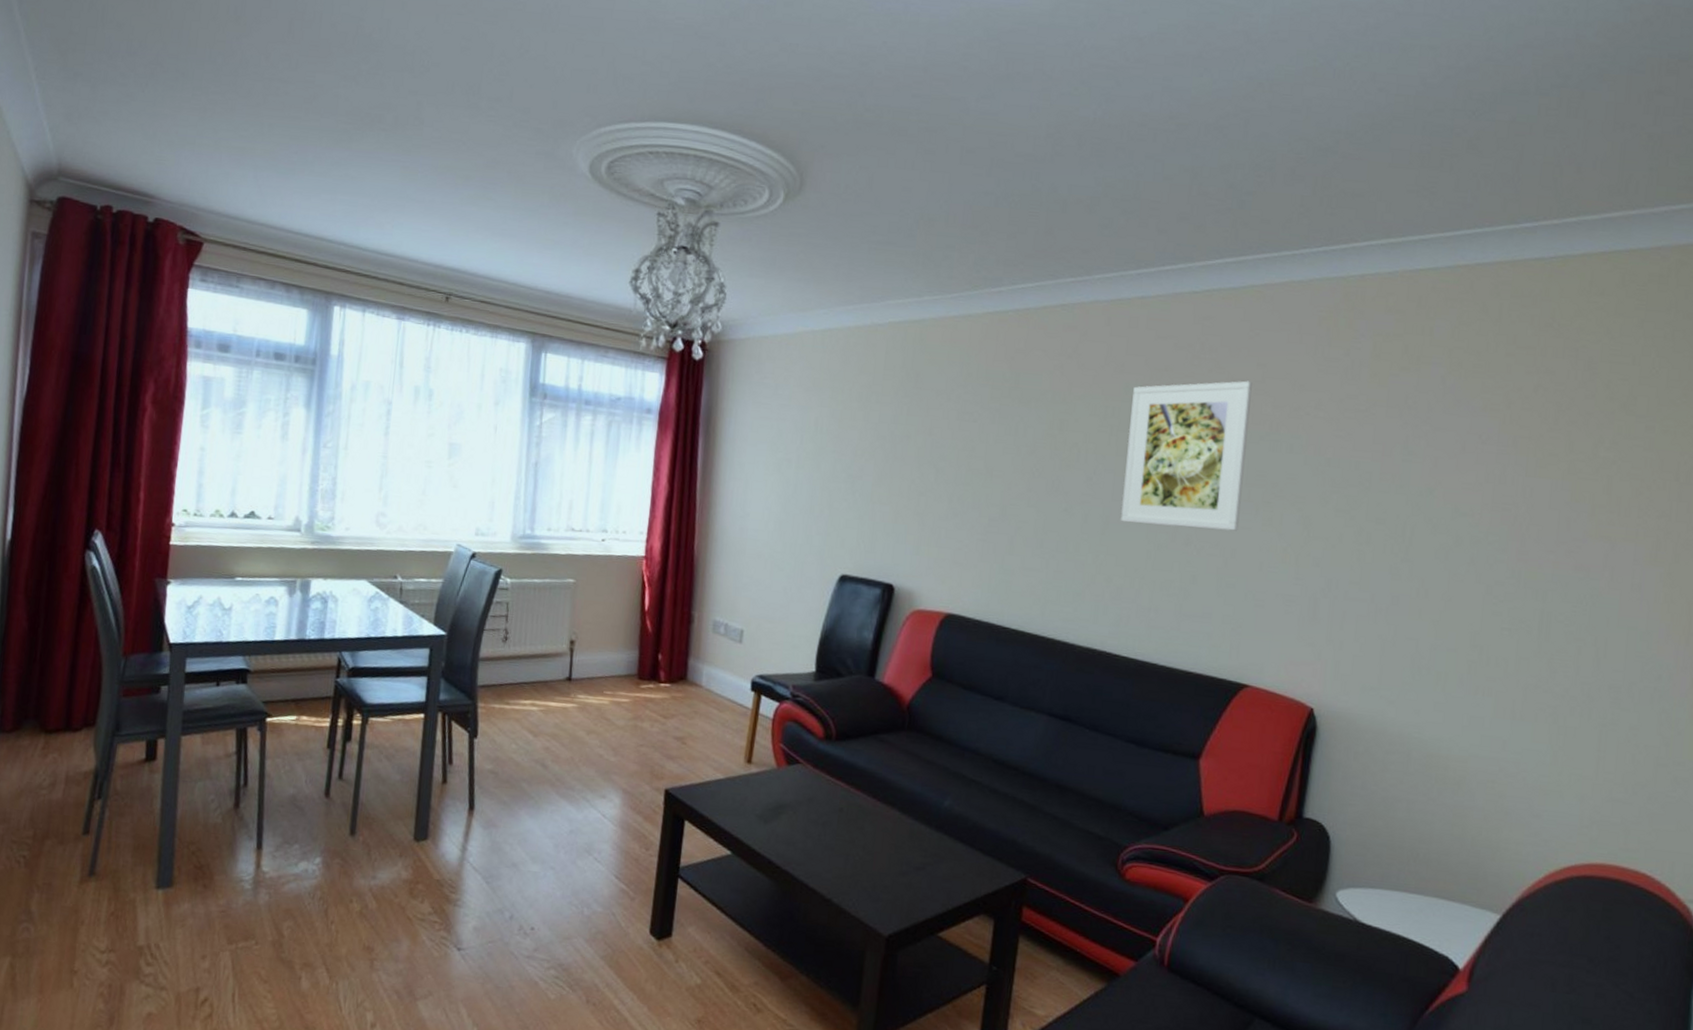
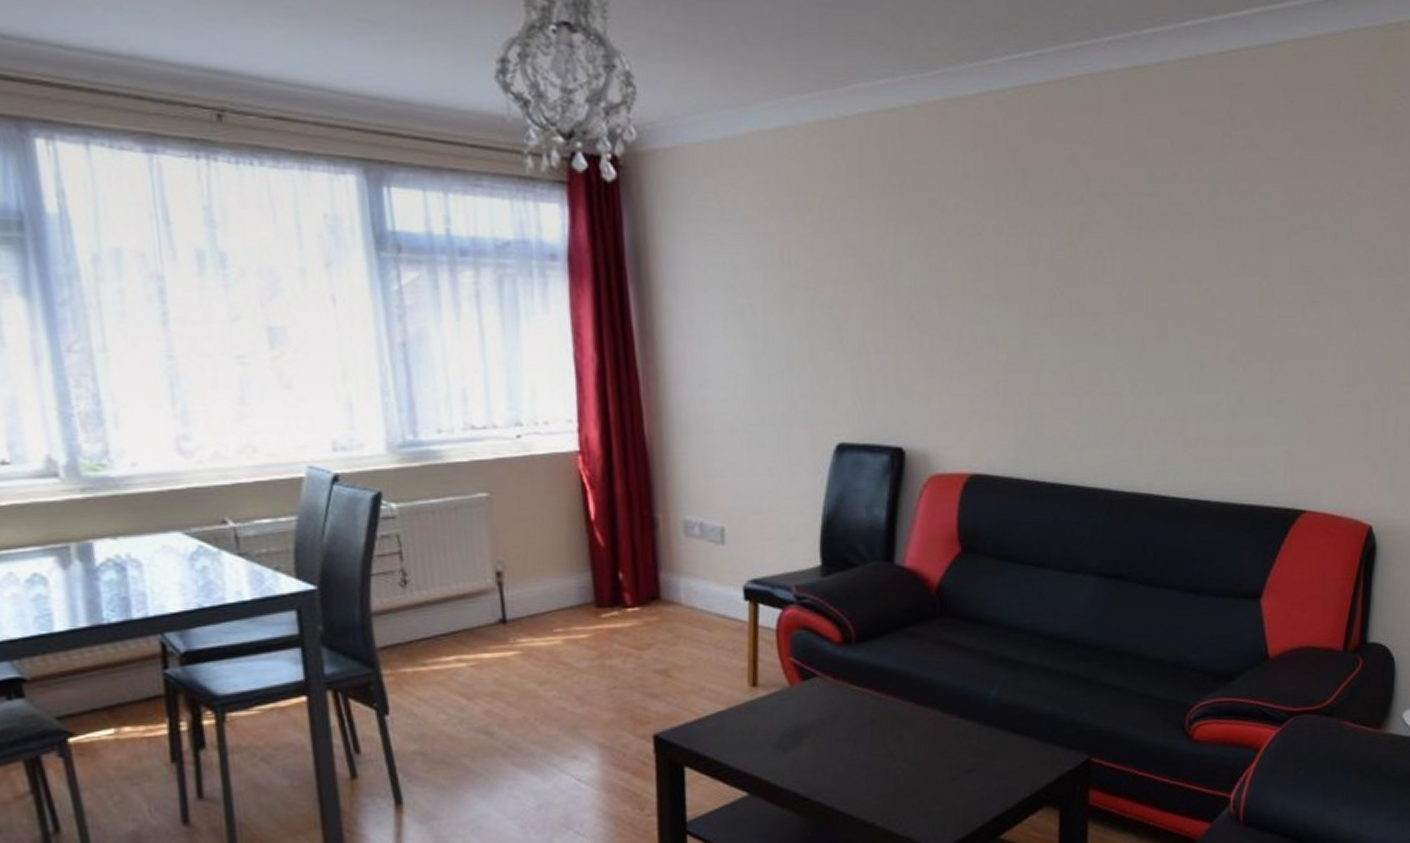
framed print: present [1121,380,1252,531] -> none [1158,159,1290,342]

